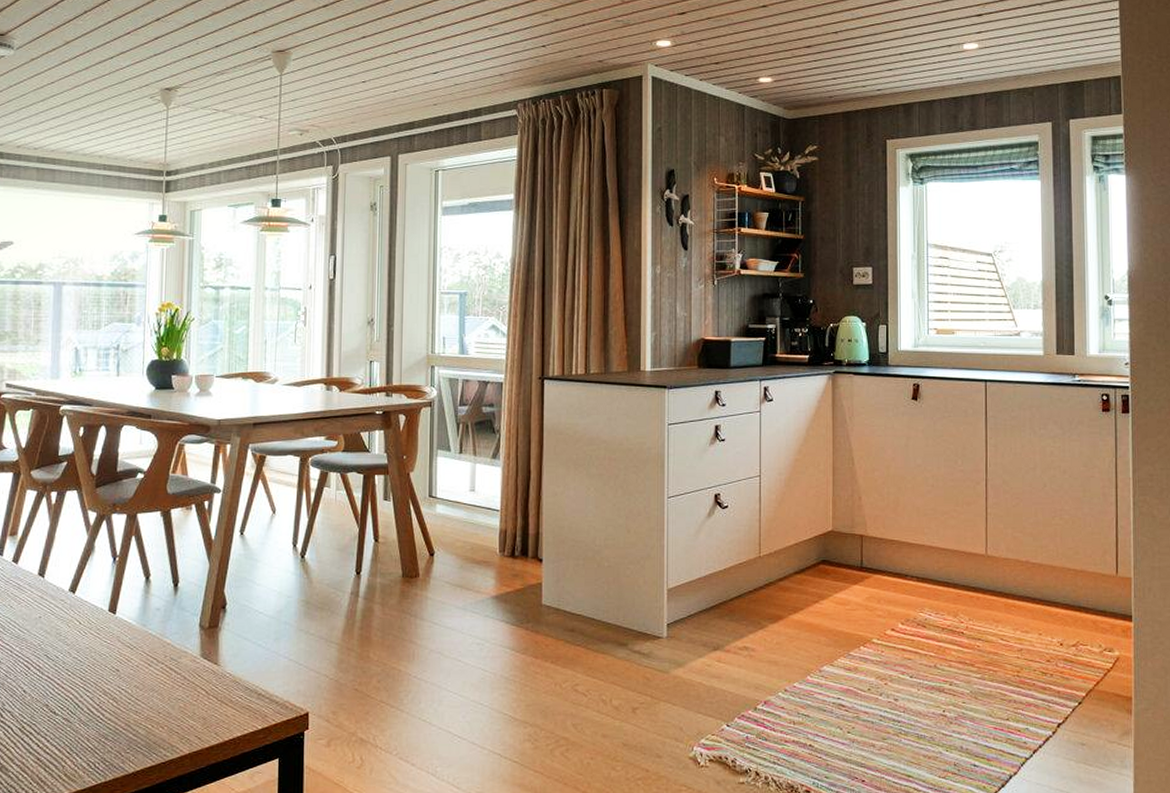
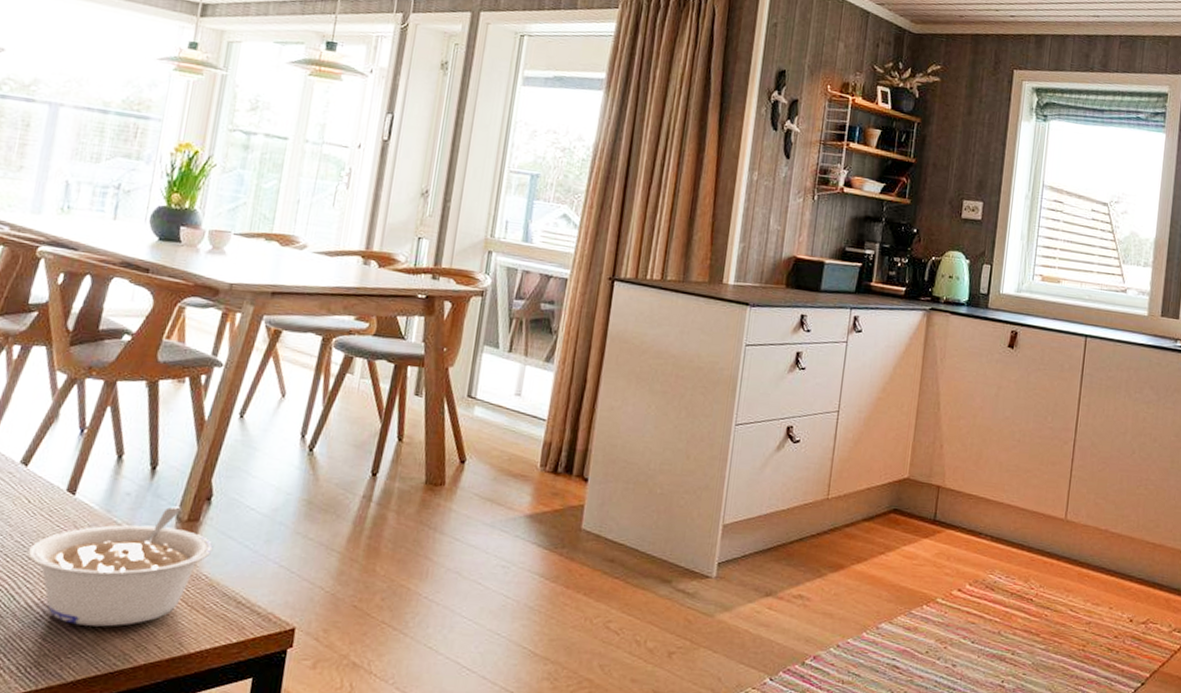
legume: none [84,616,233,724] -> present [27,506,213,627]

